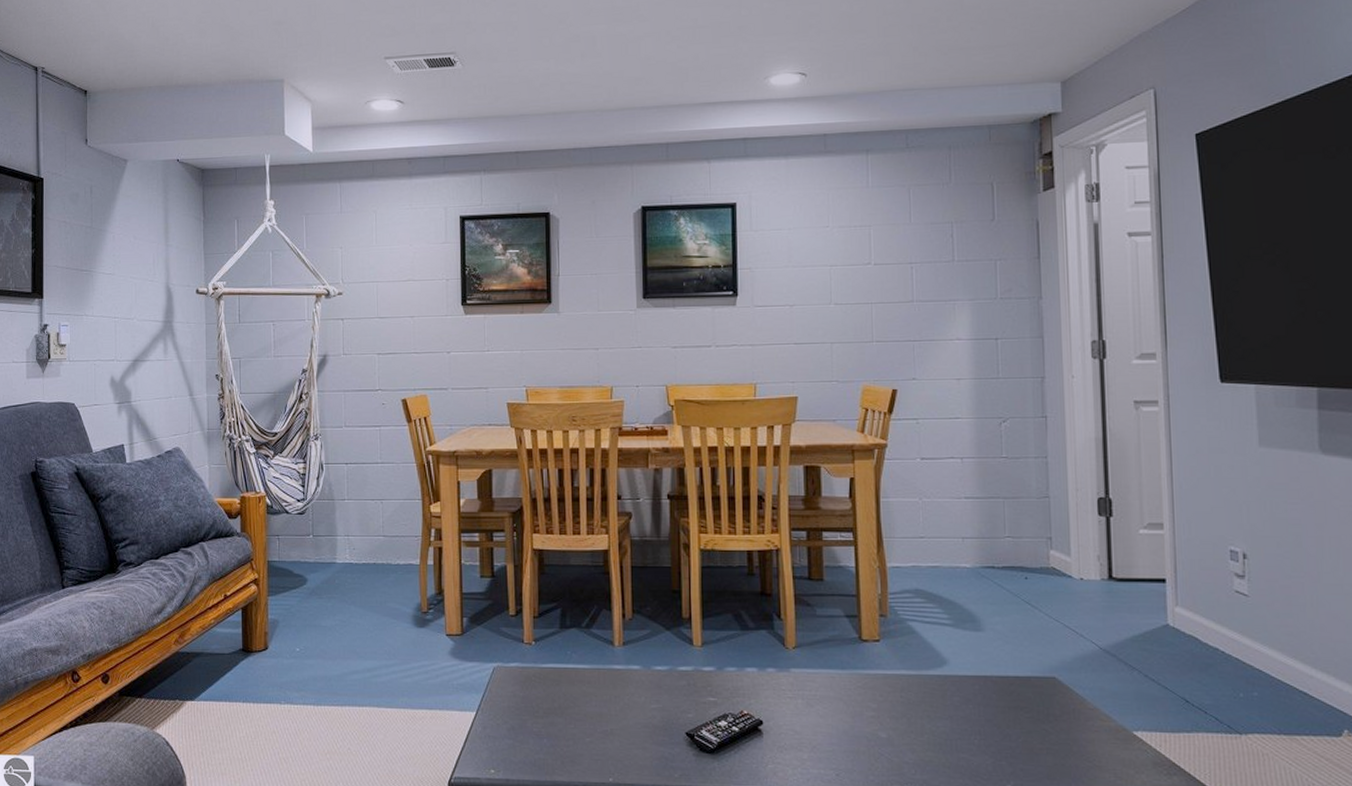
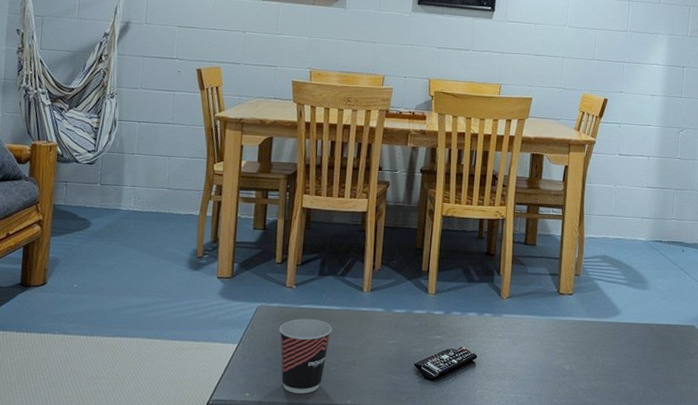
cup: none [521,680,582,770] -> present [279,319,332,394]

